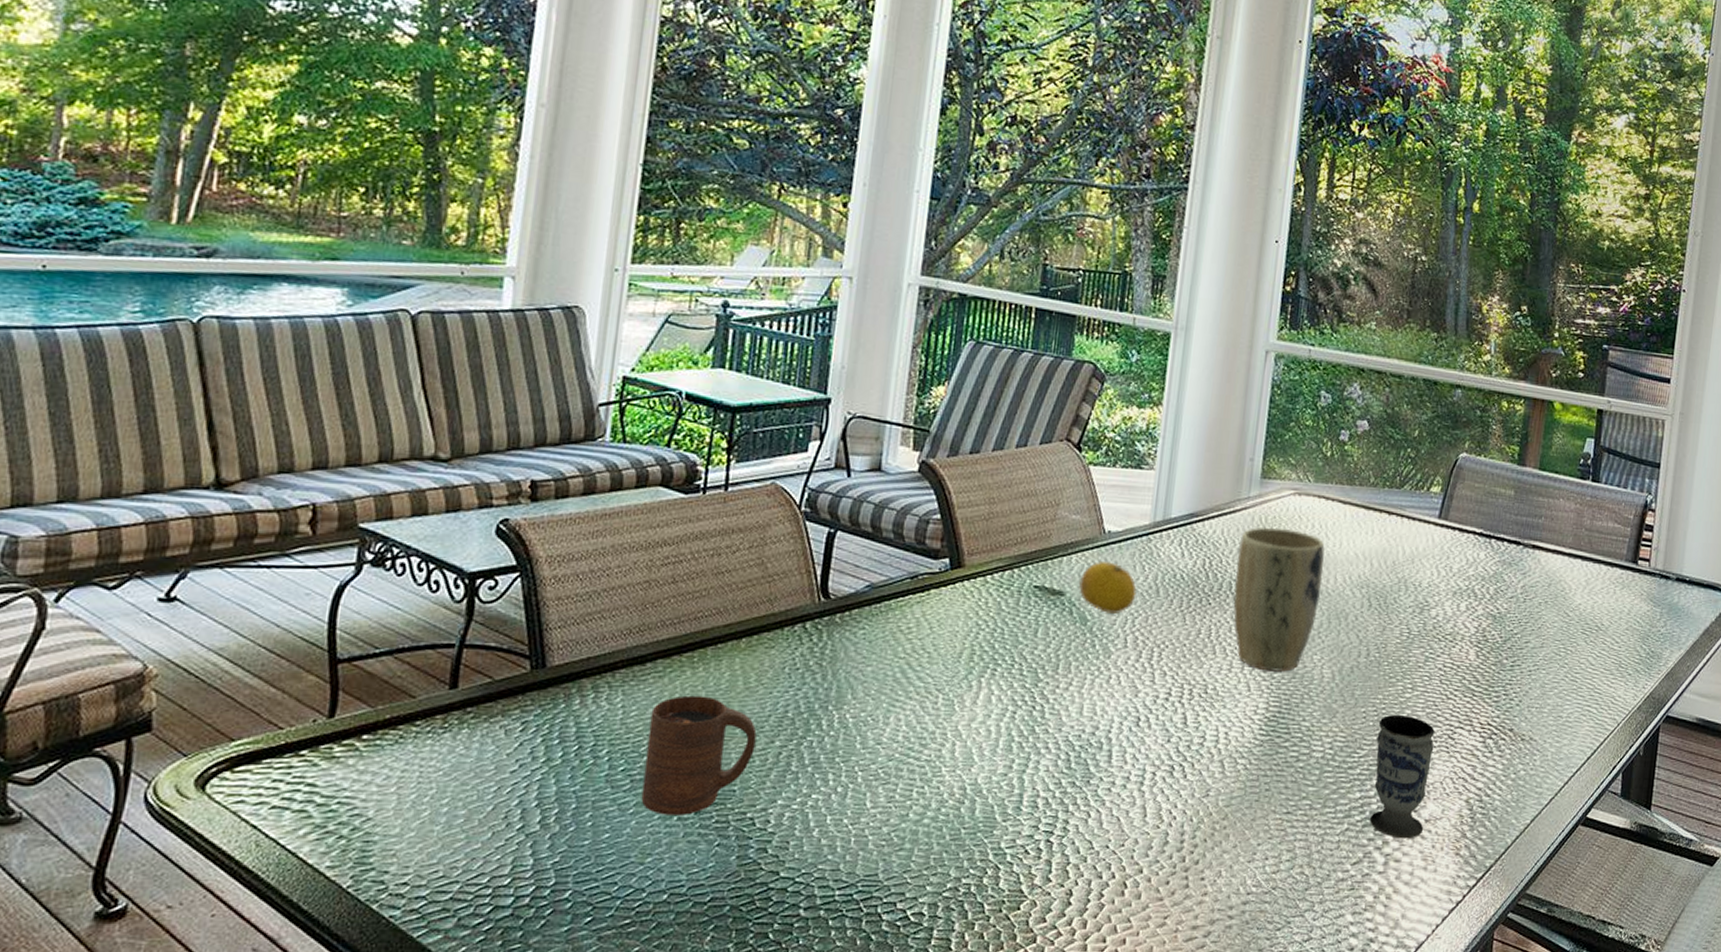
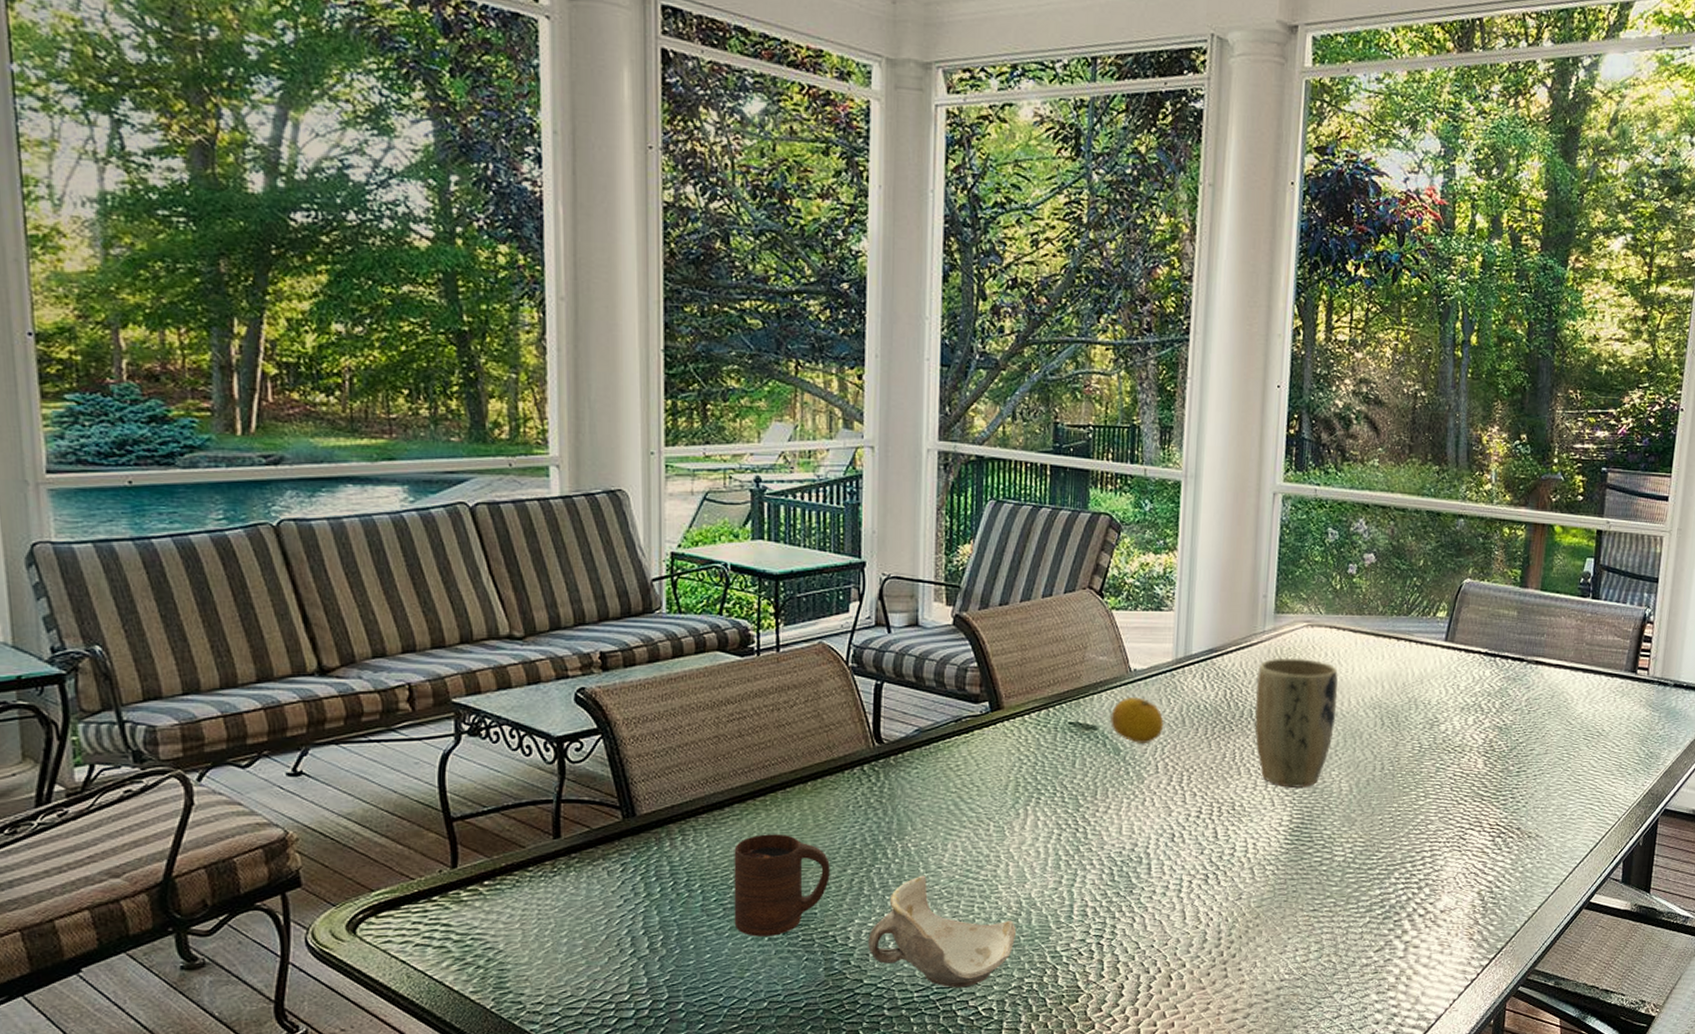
bowl: none [789,751,958,887] -> present [868,875,1017,988]
cup: present [1369,715,1435,839] -> none [1389,821,1447,928]

